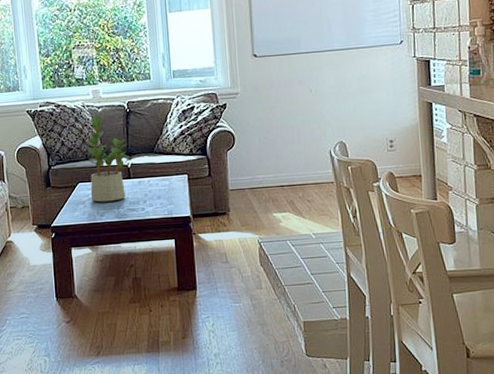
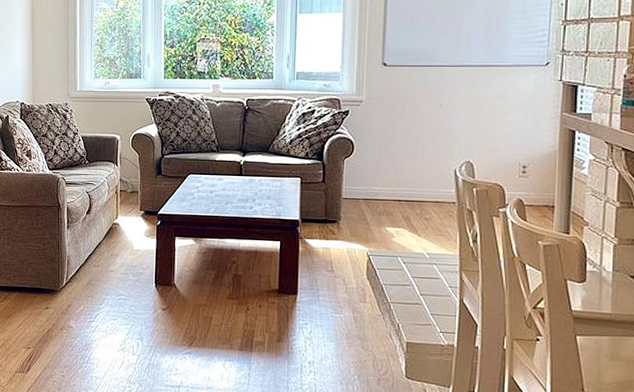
potted plant: present [87,114,134,202] -> none [200,108,248,196]

